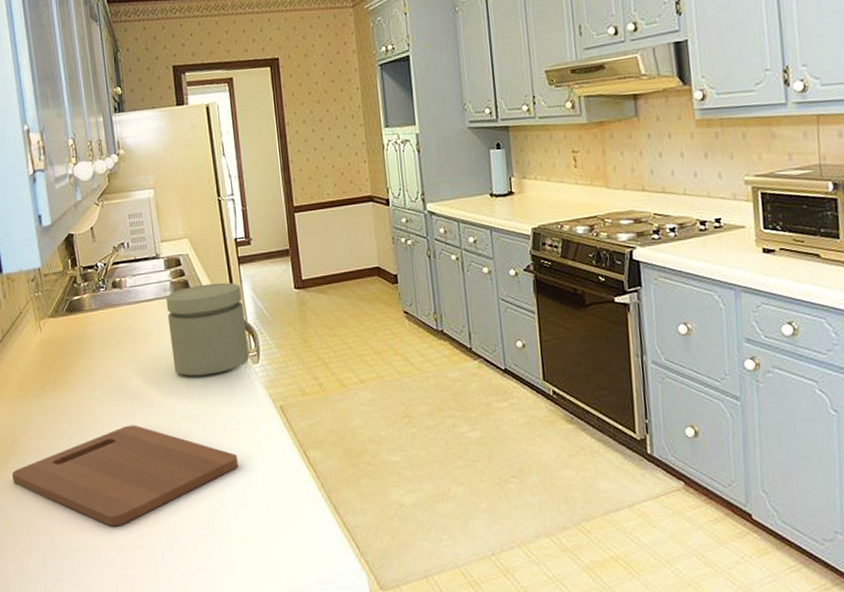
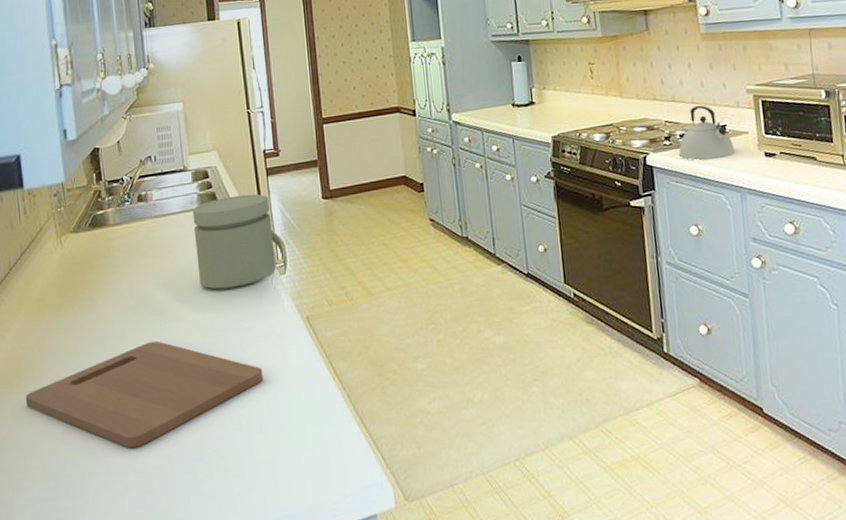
kettle: none [668,197,730,256] -> present [678,105,735,161]

